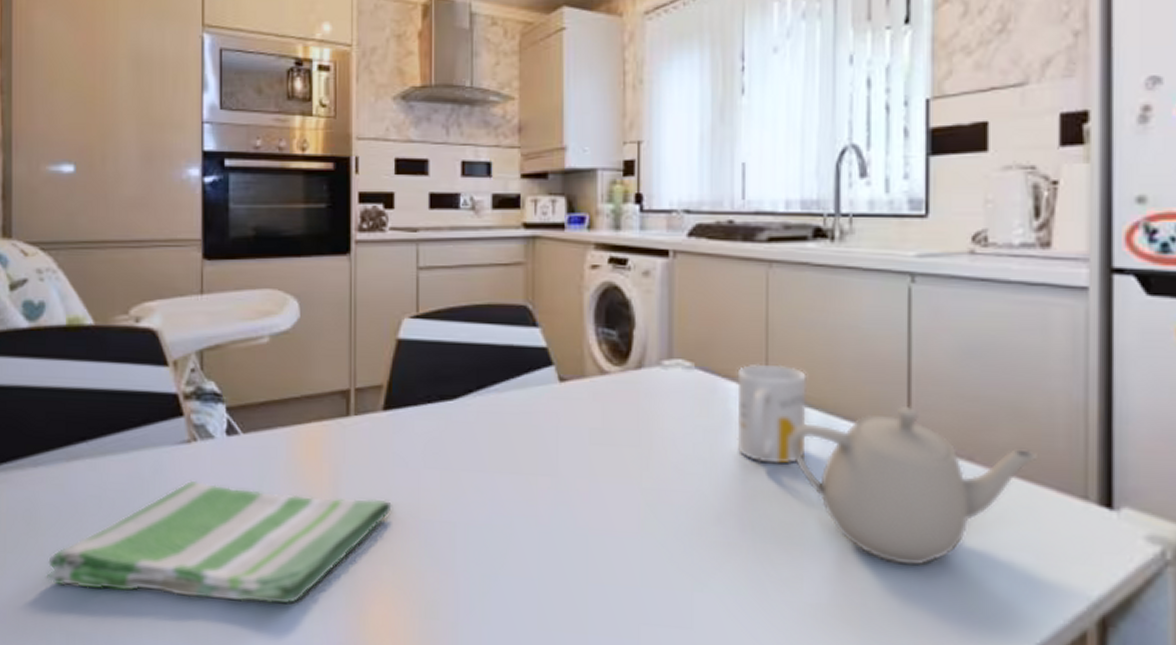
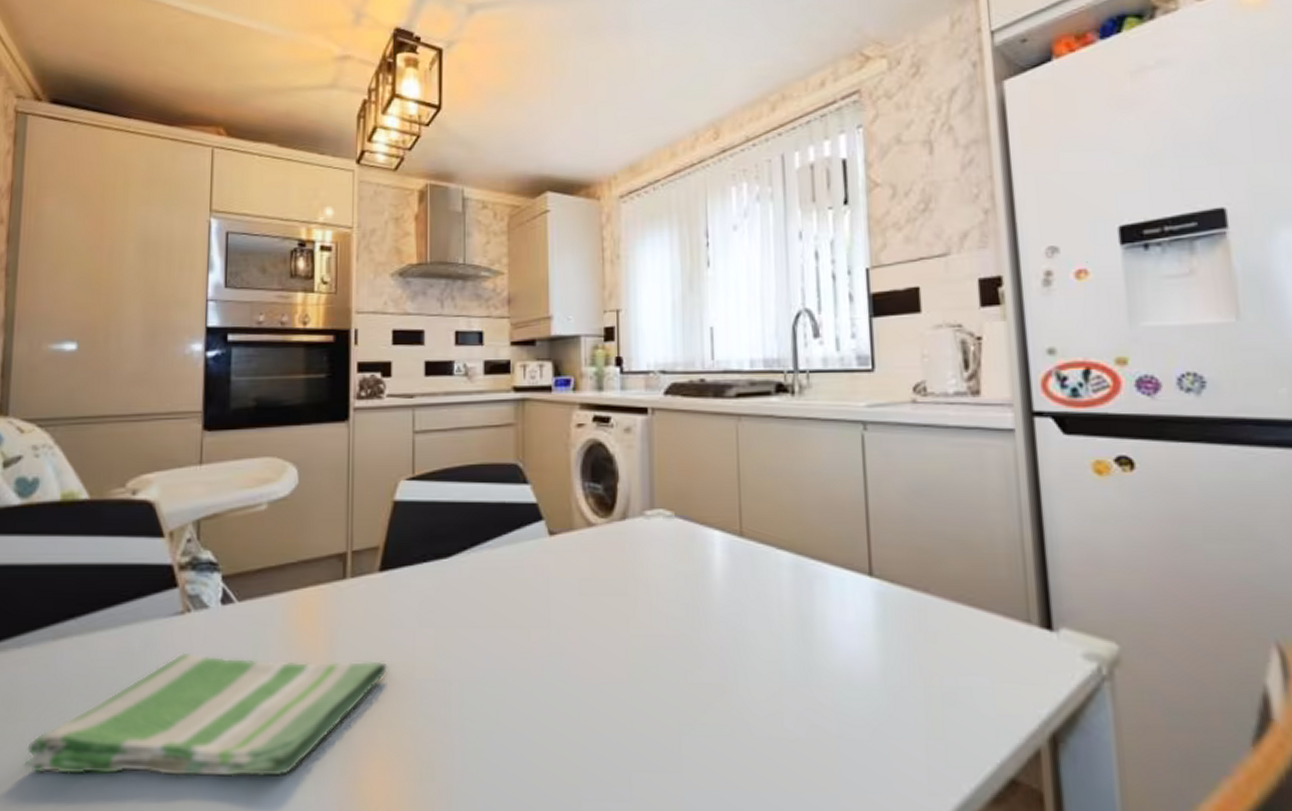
mug: present [737,363,808,465] -> none [714,510,781,605]
teapot: present [790,405,1037,566] -> none [764,543,984,695]

